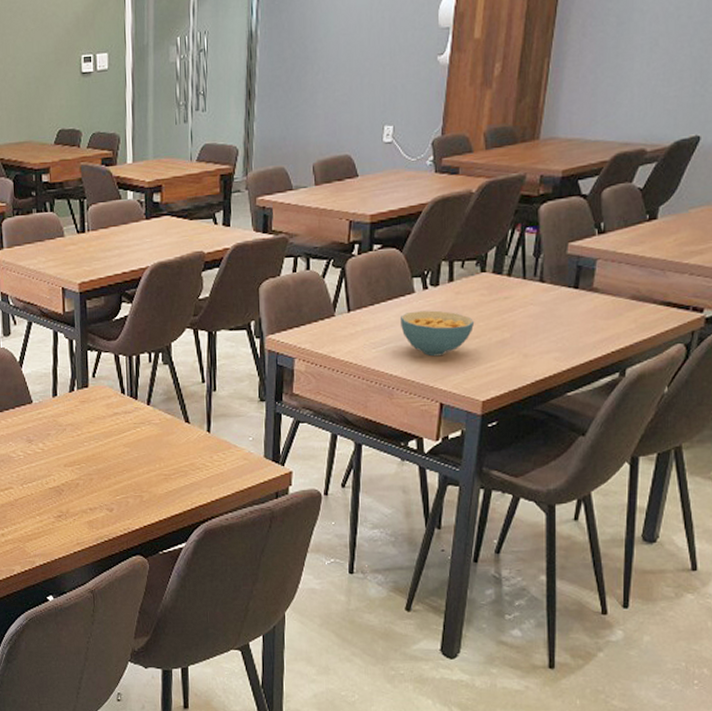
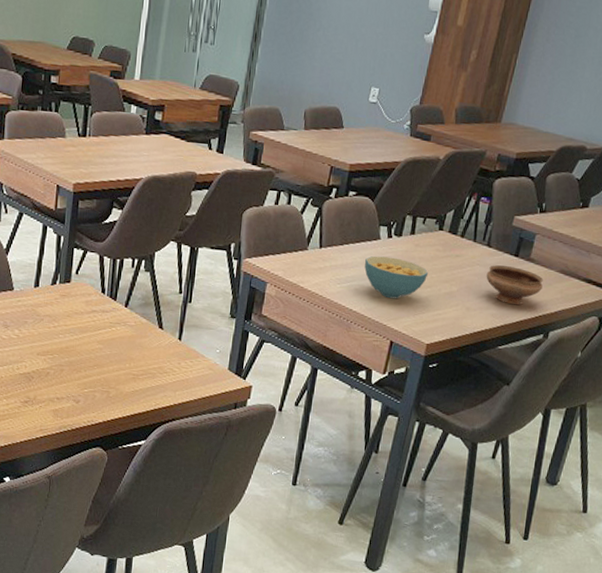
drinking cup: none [542,300,612,344] -> present [486,265,543,306]

